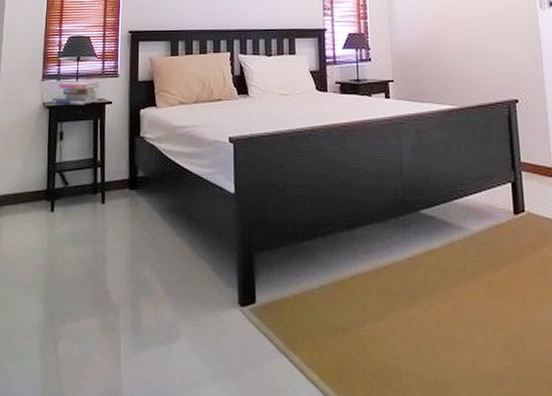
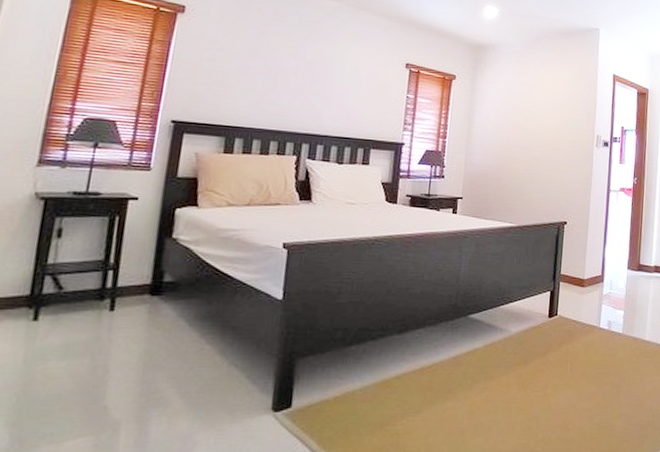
books: present [51,81,99,105] -> none [49,169,122,199]

